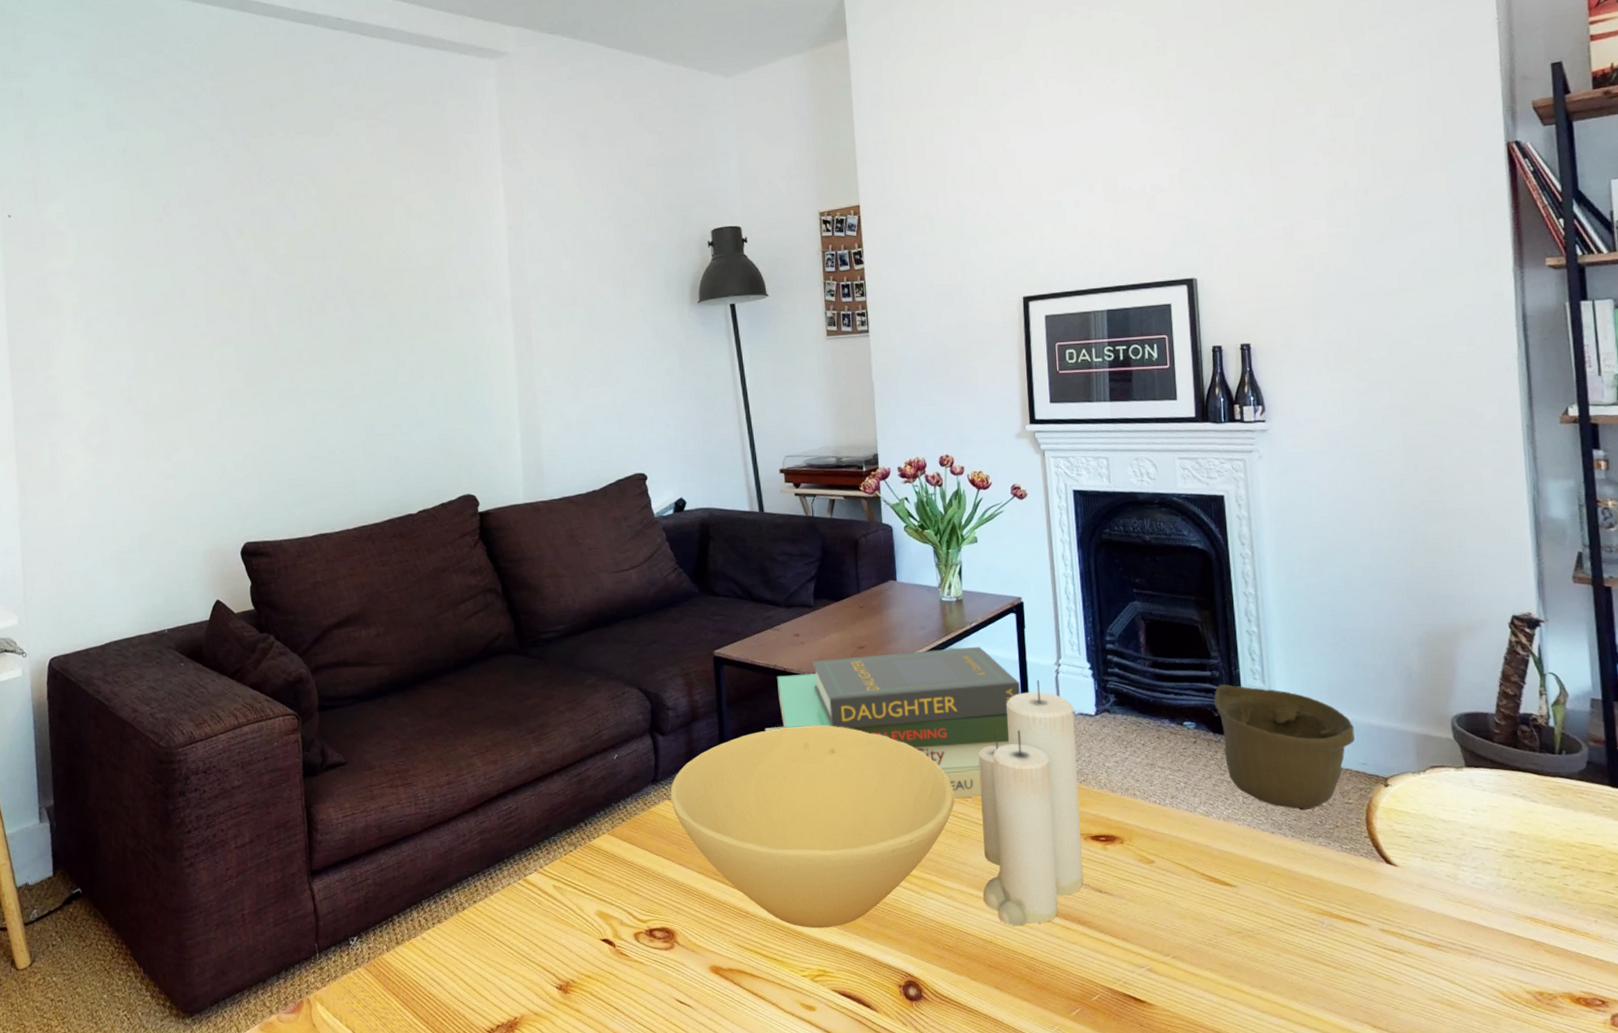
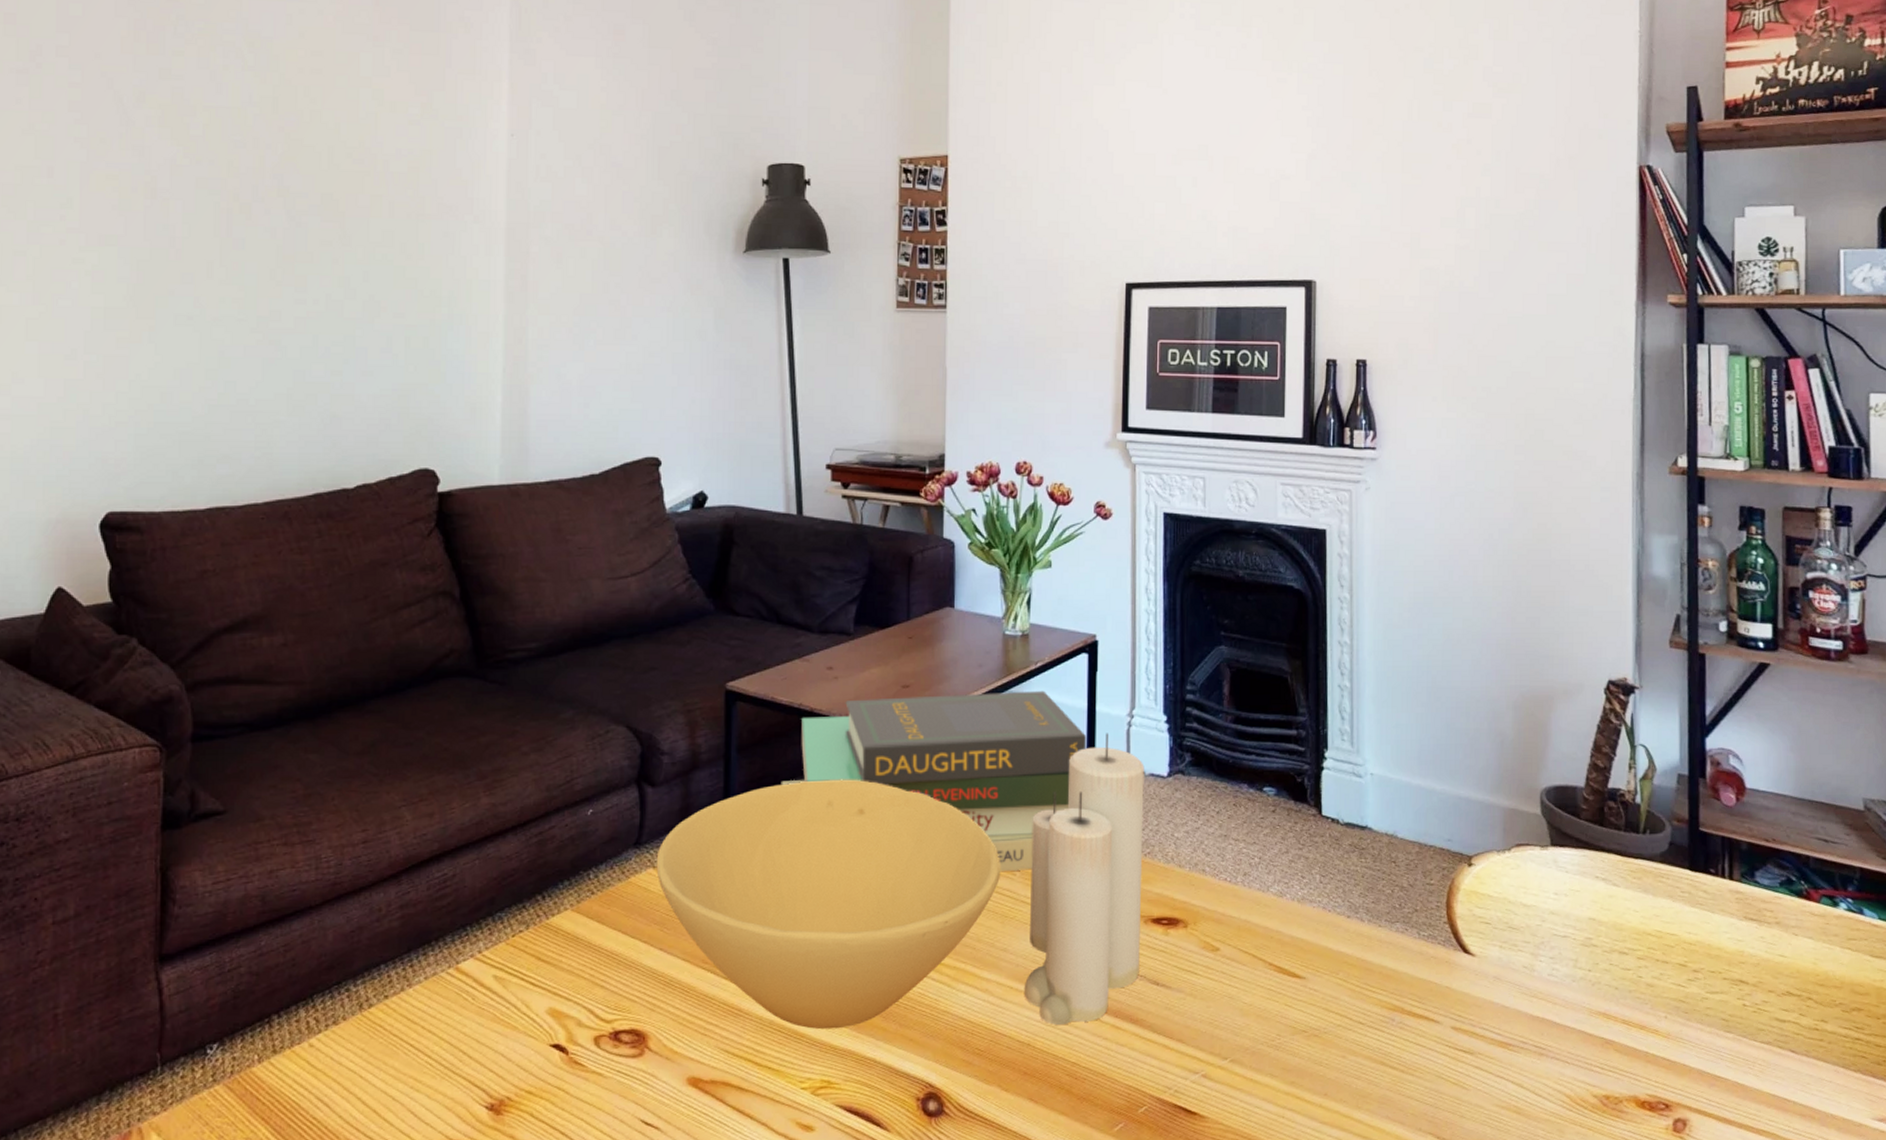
basket: present [1214,684,1355,810] -> none [1298,745,1442,891]

